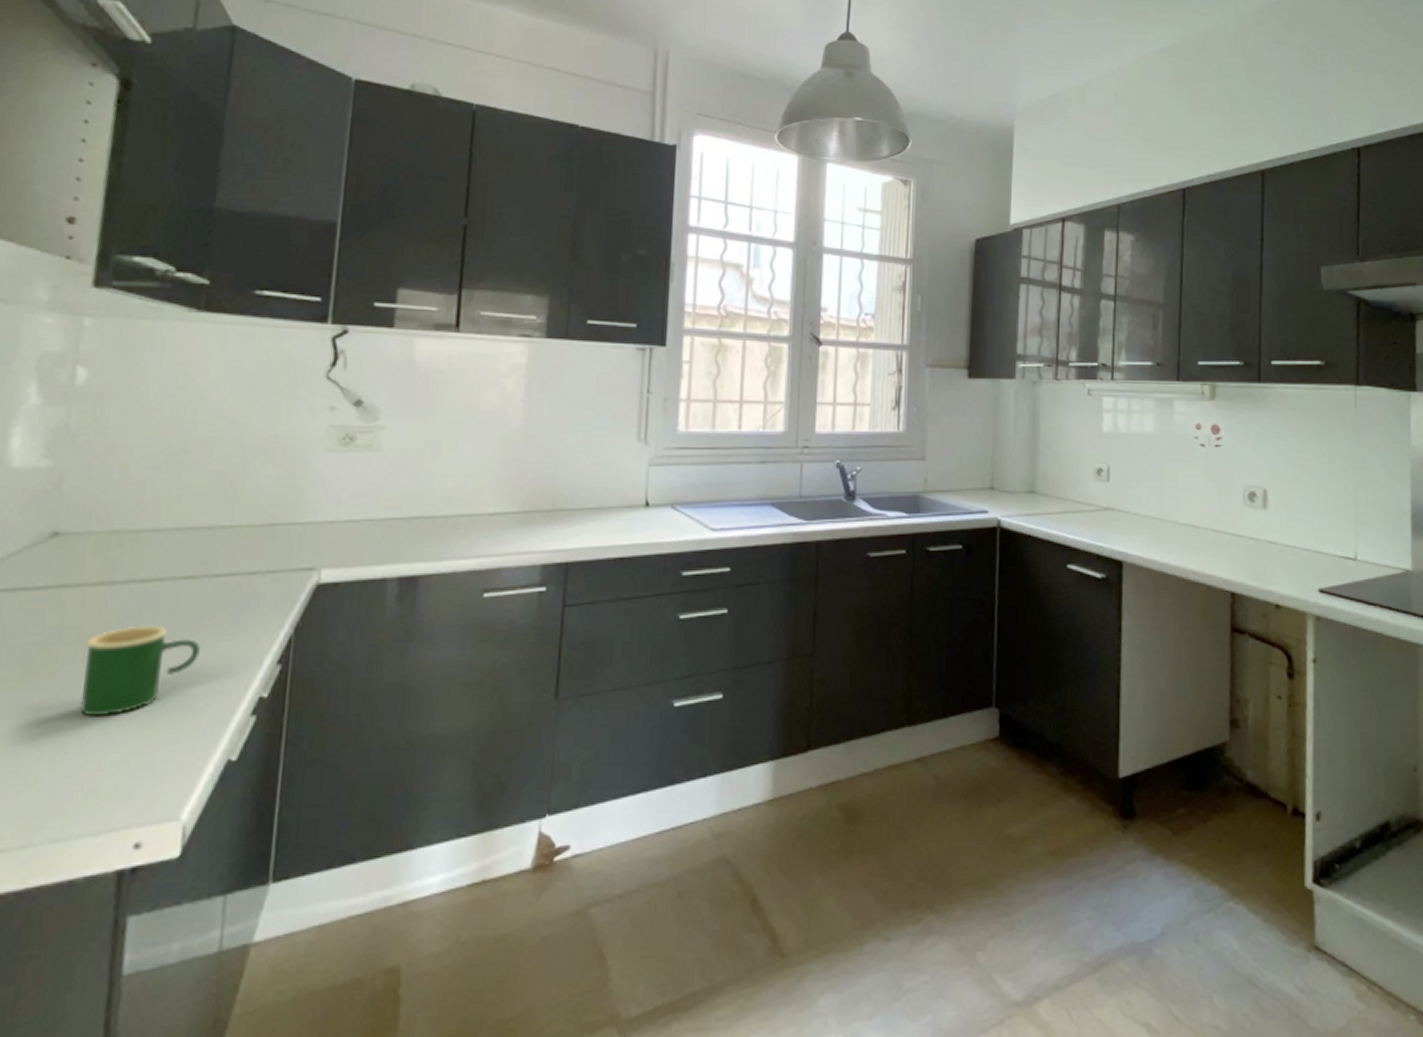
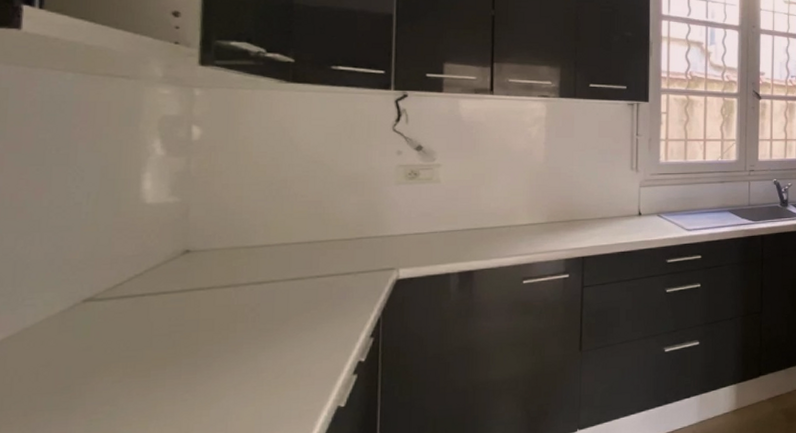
mug: present [79,625,200,717] -> none [218,314,310,382]

